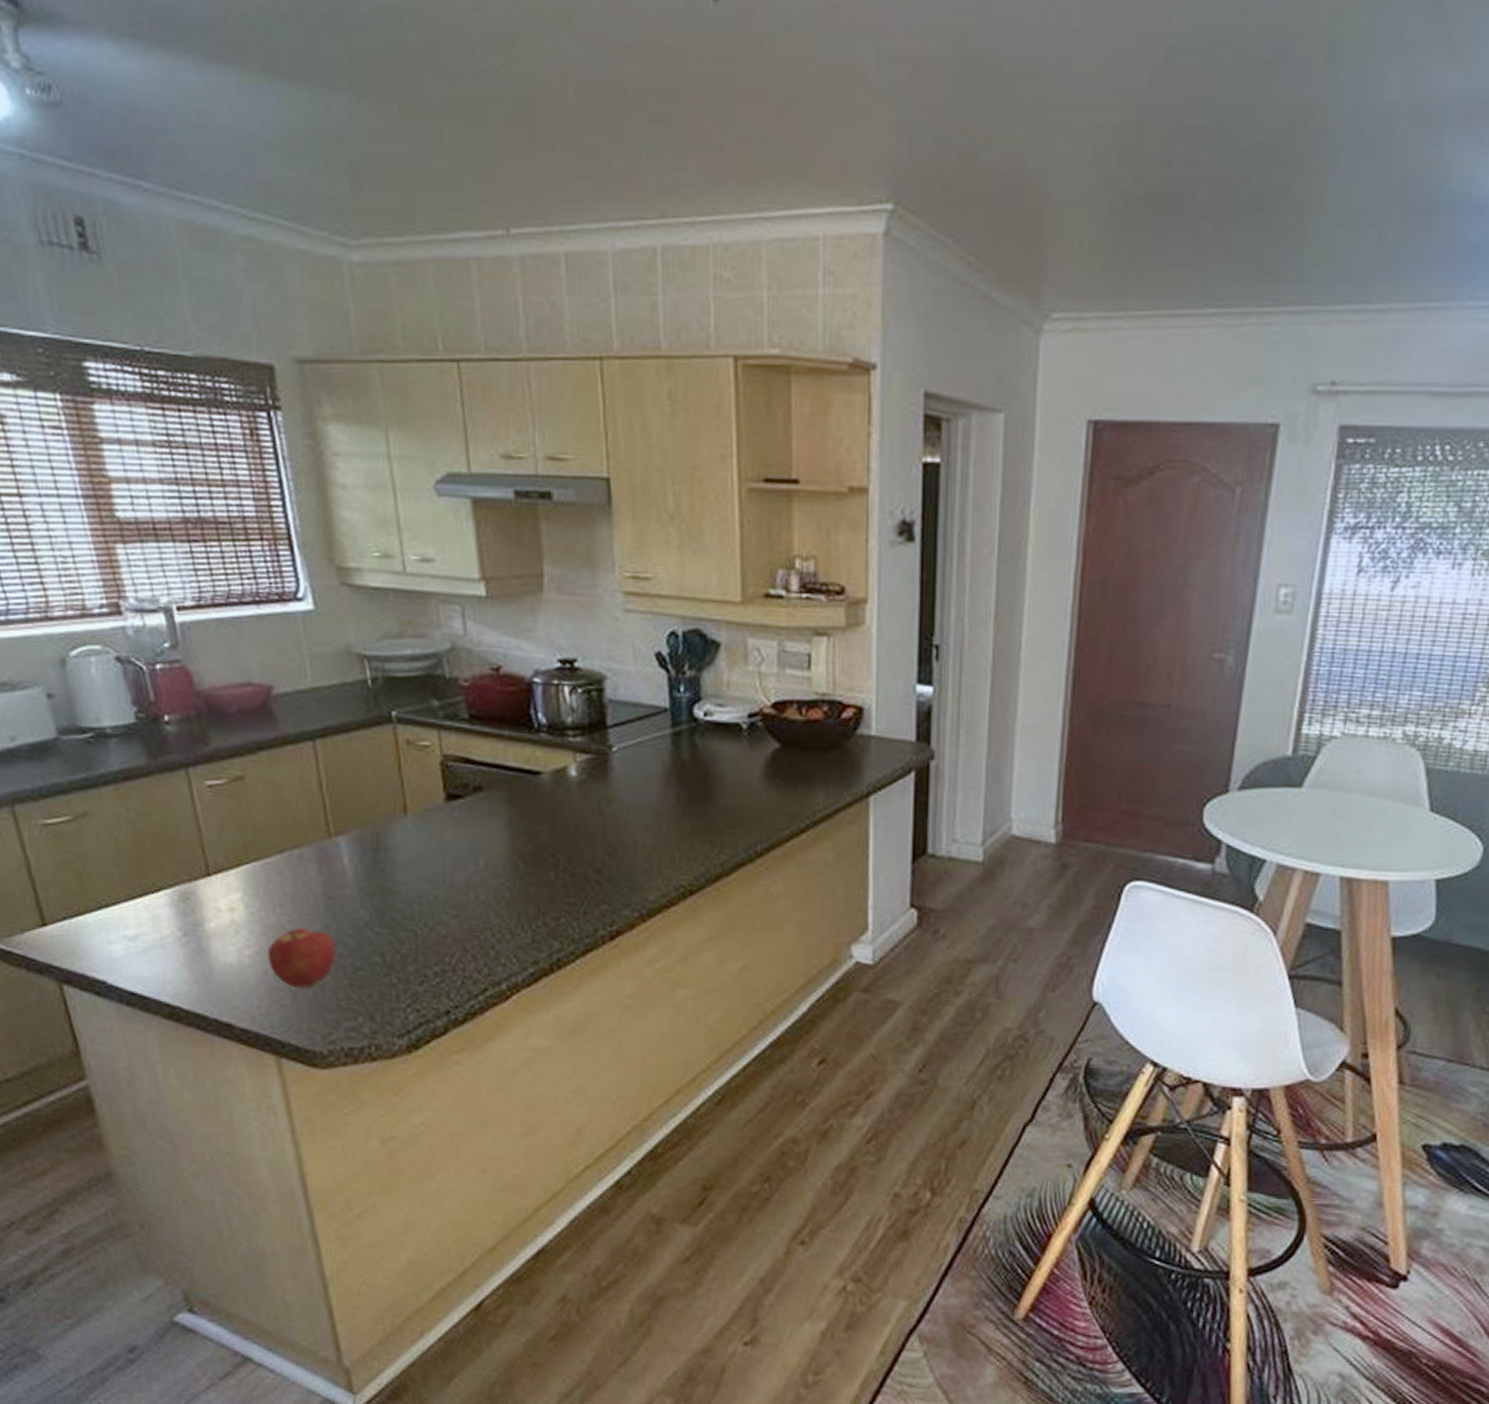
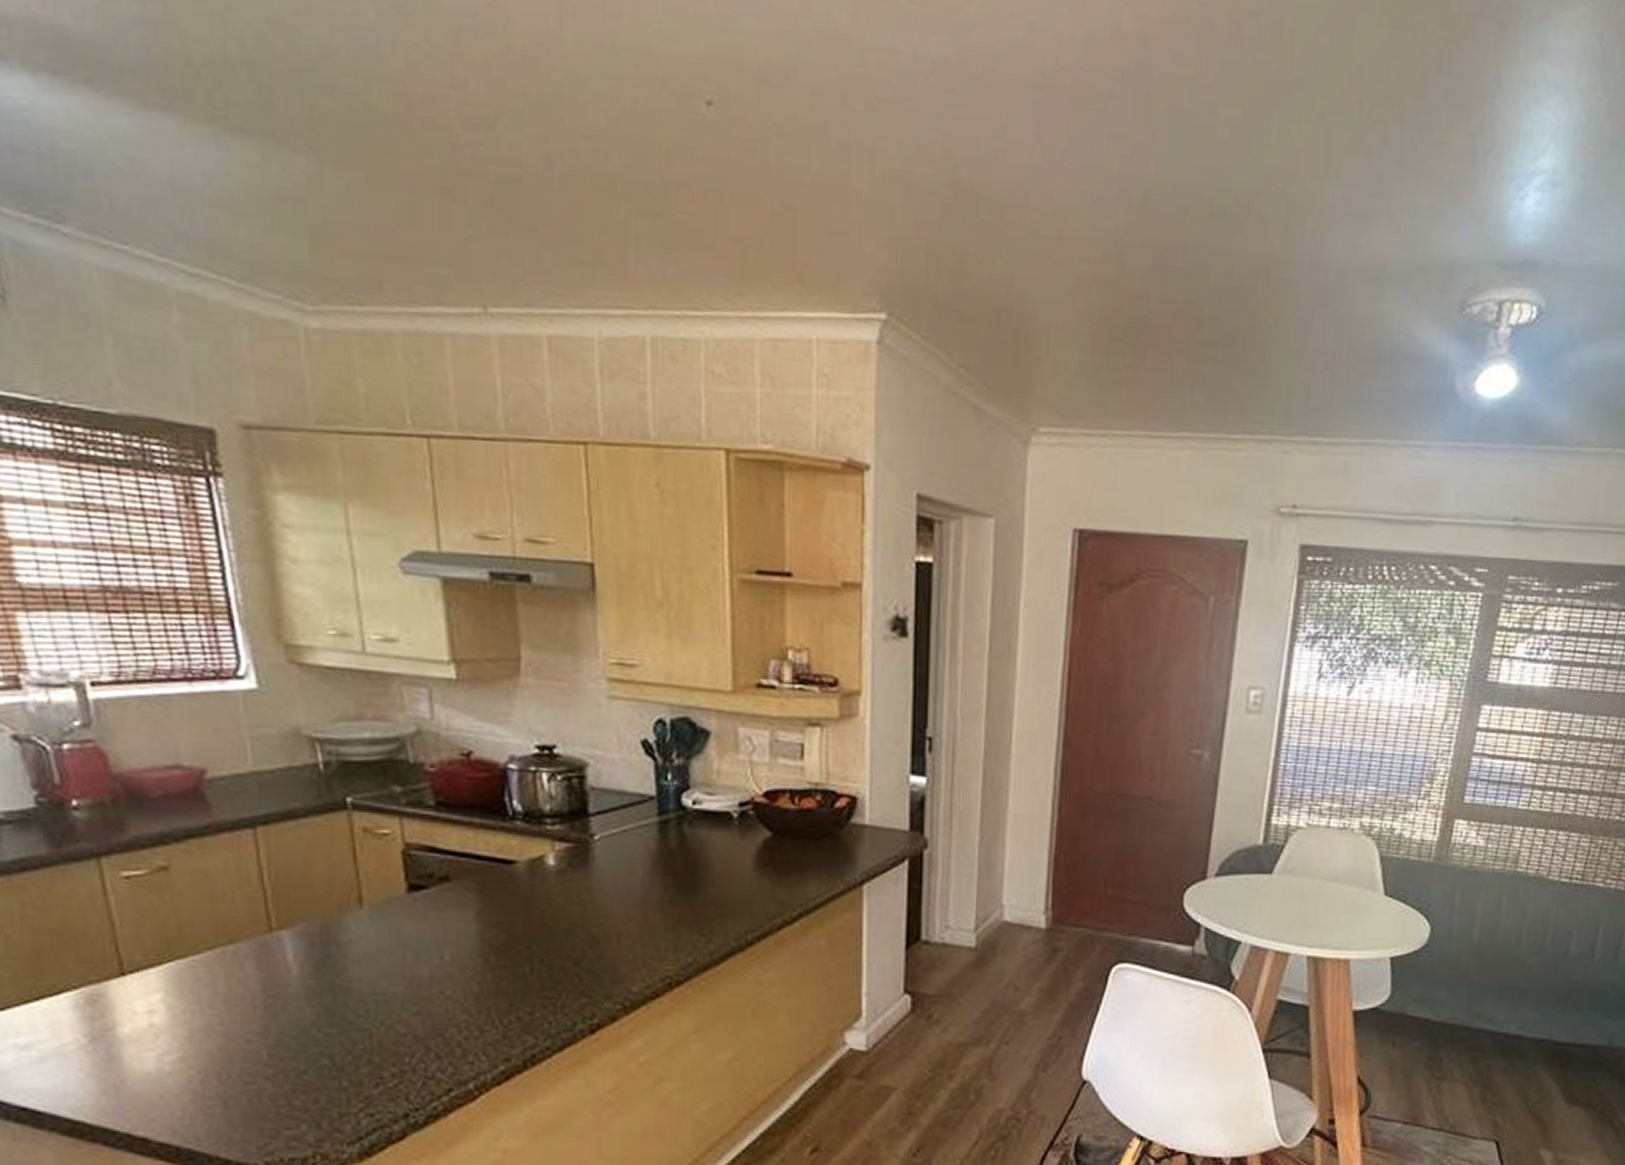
apple: present [267,927,336,988] -> none [193,1029,276,1096]

